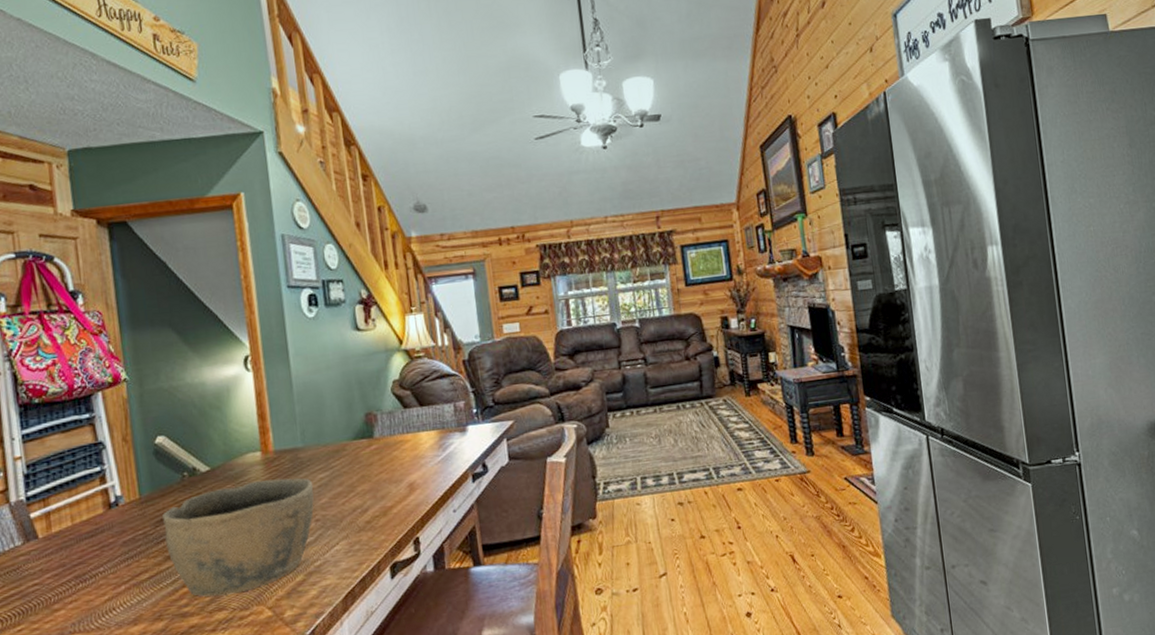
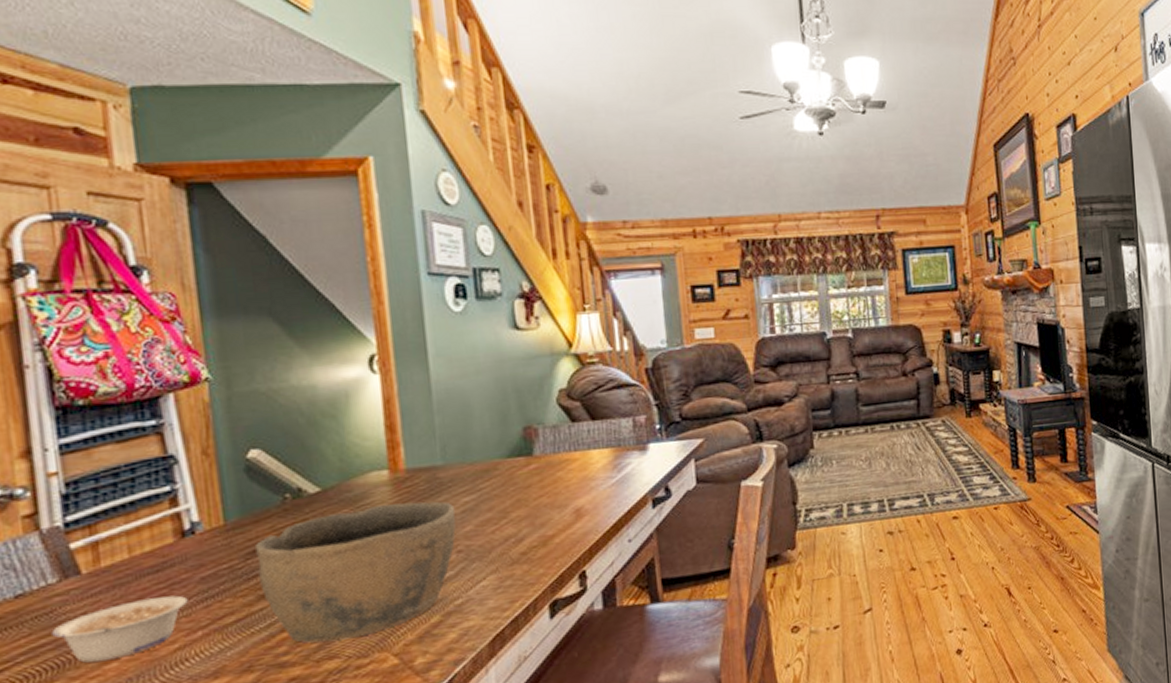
legume: none [18,556,114,610] -> present [51,595,188,663]

